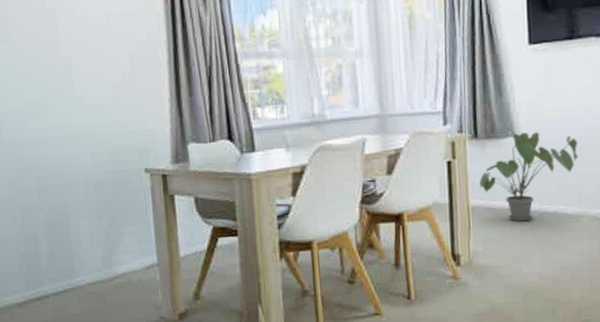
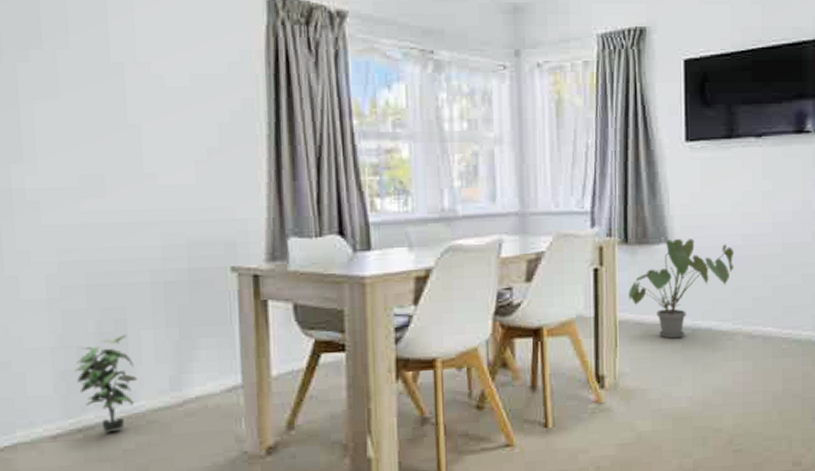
potted plant: none [32,225,78,301] -> present [75,335,137,433]

